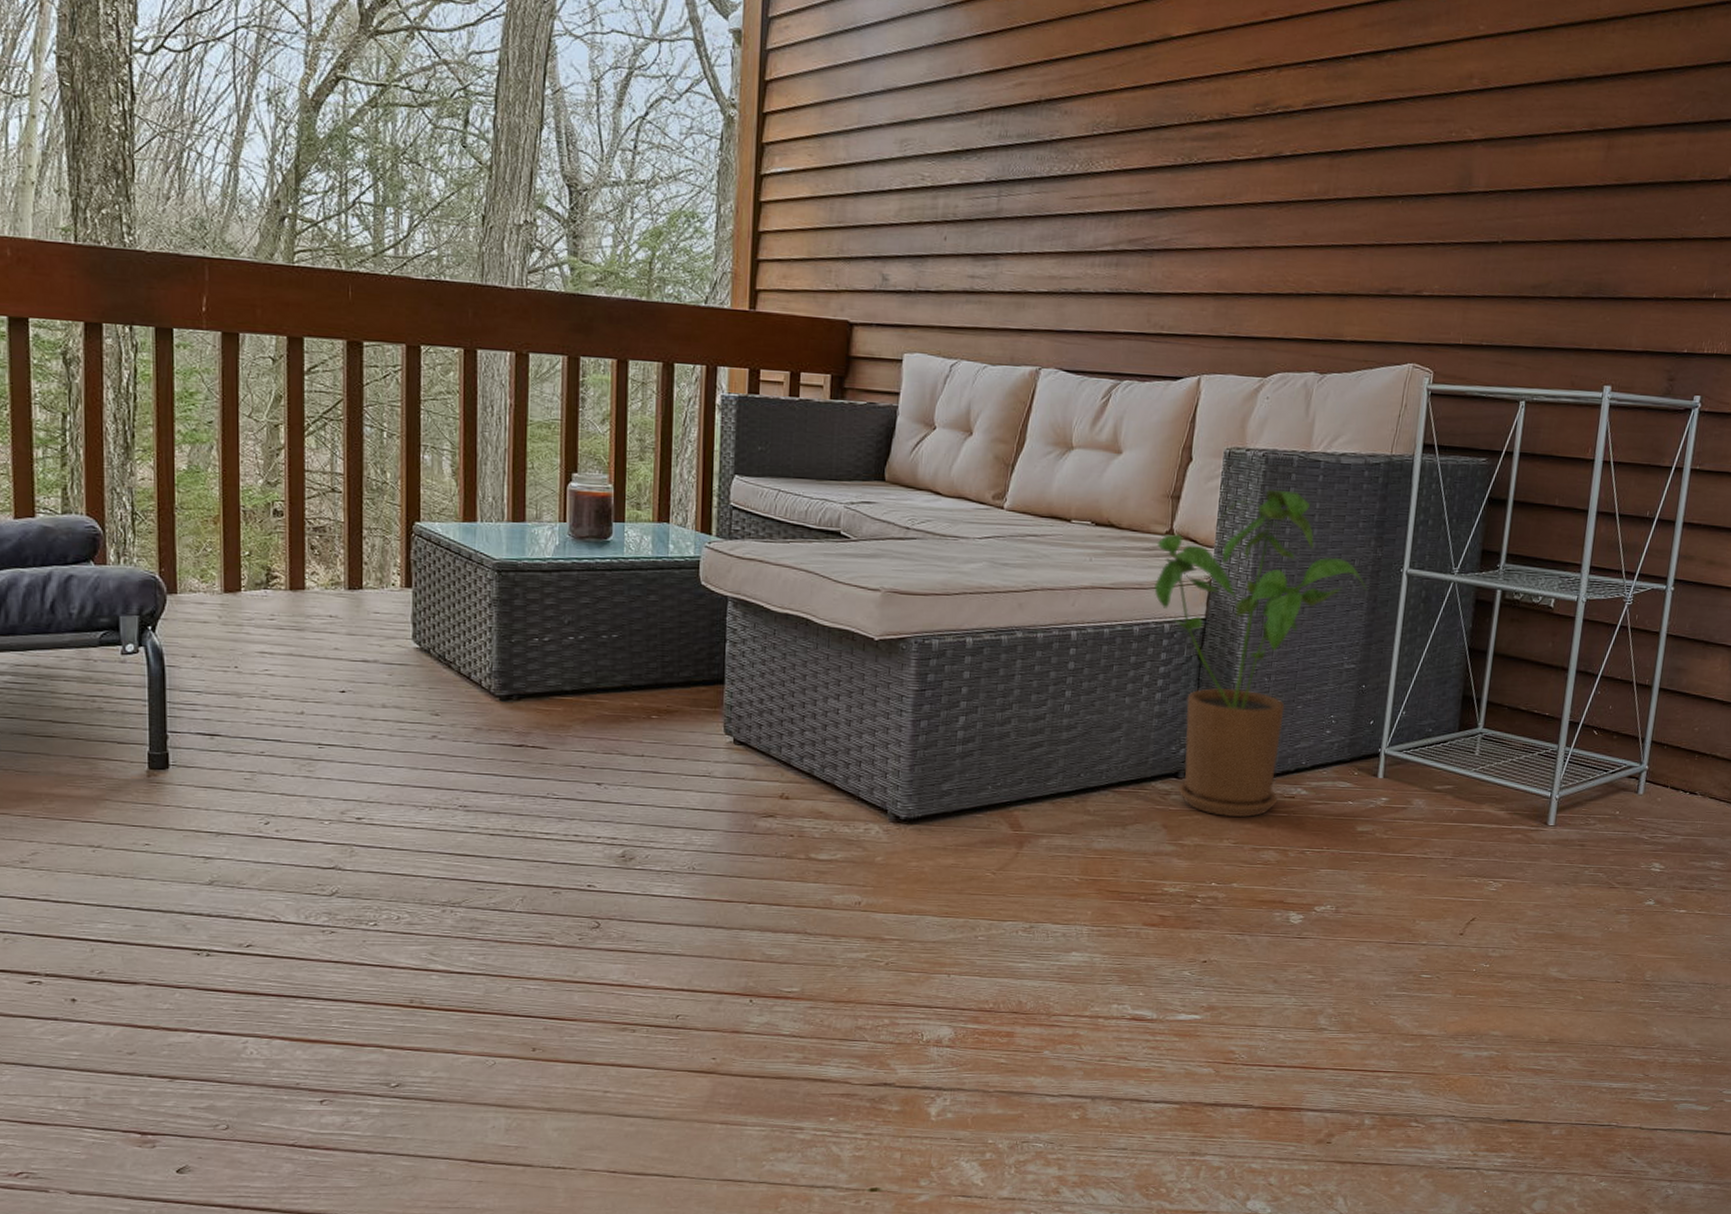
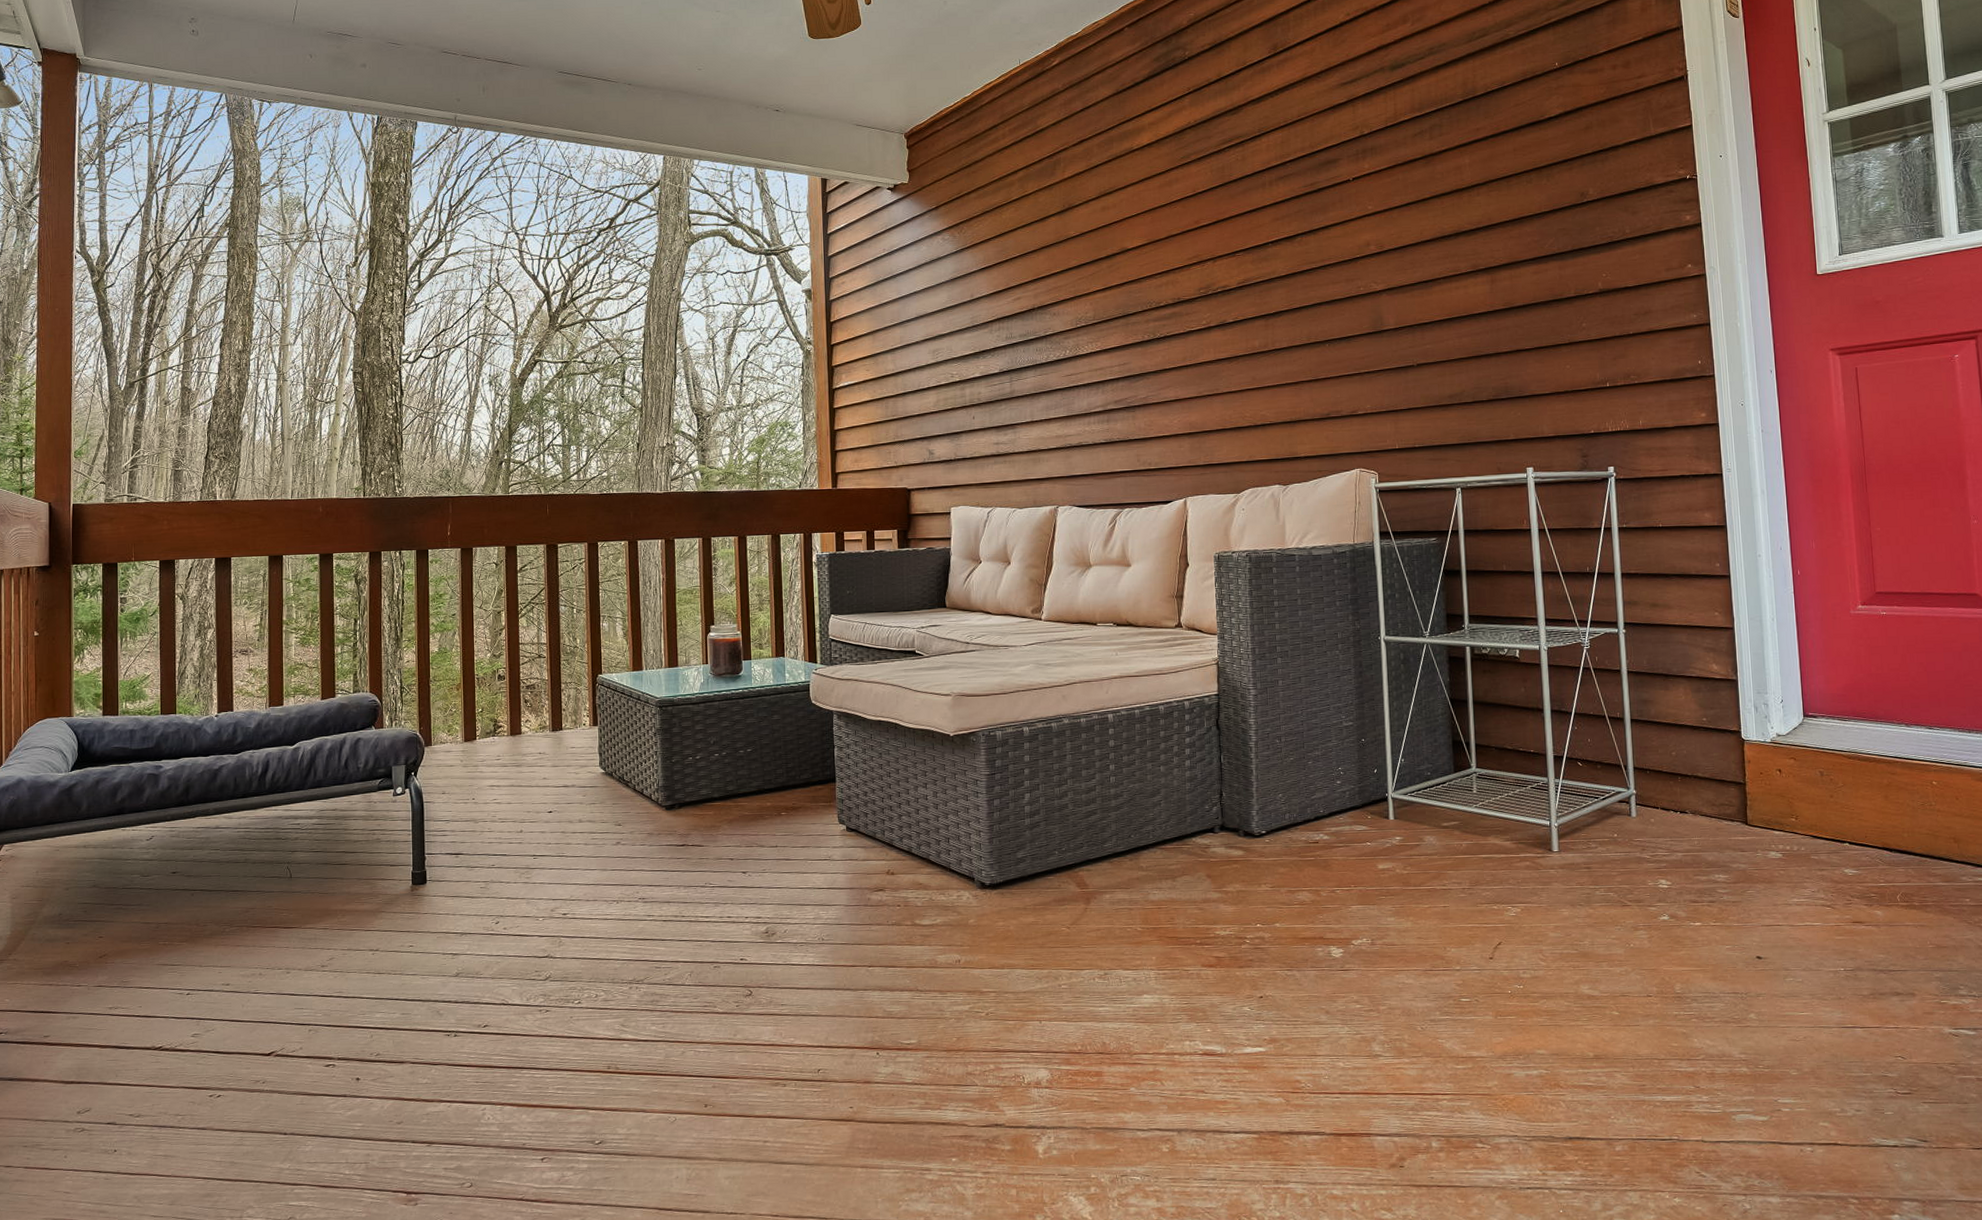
house plant: present [1154,490,1368,817] -> none [1169,581,1353,865]

